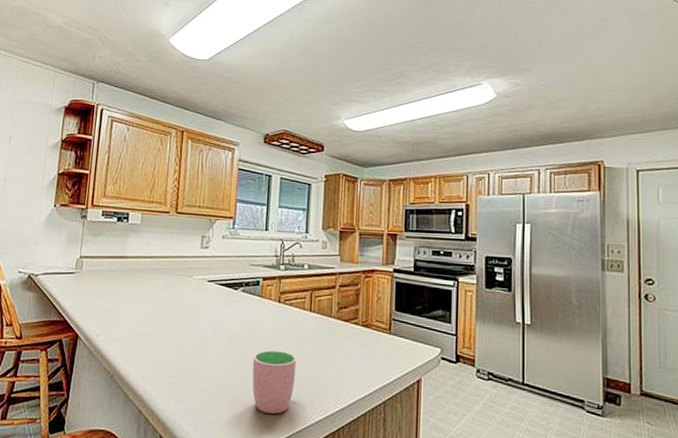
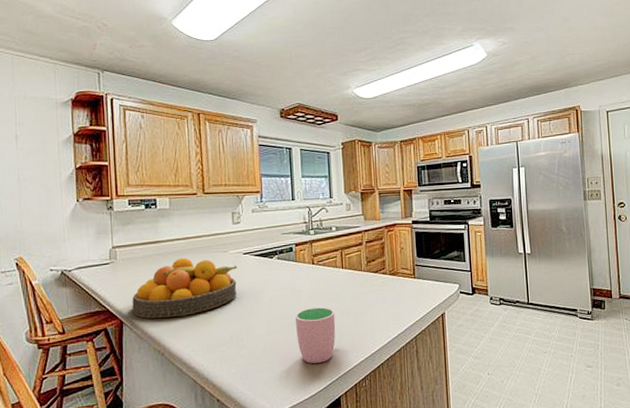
fruit bowl: none [89,276,200,339] -> present [132,257,237,319]

